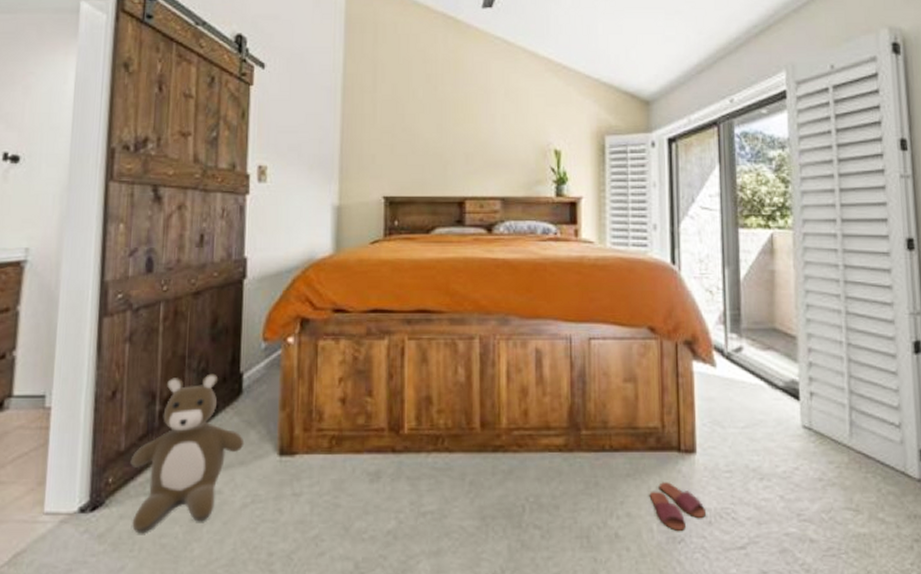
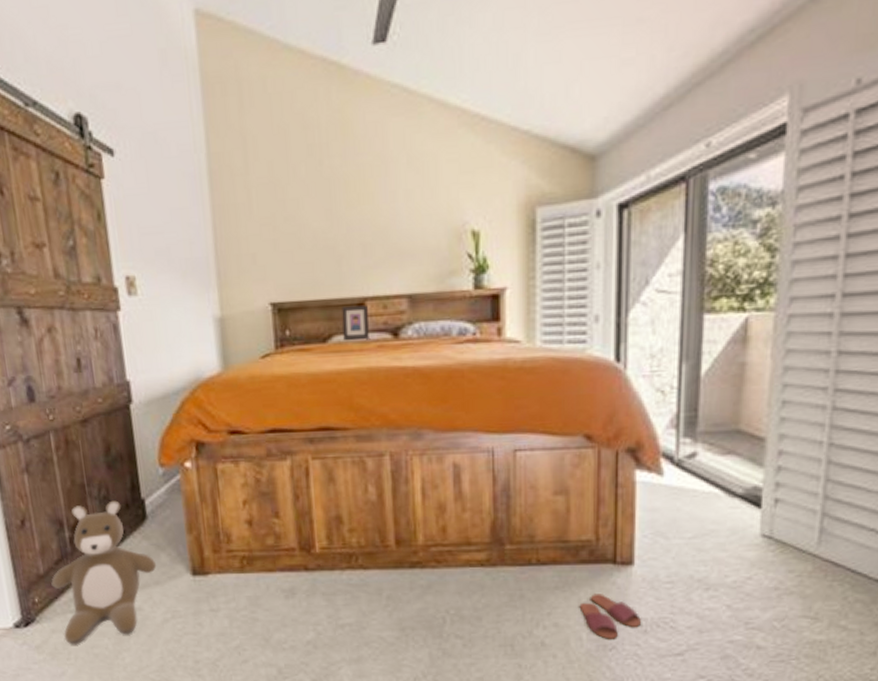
picture frame: none [444,203,467,232] -> present [342,305,369,340]

